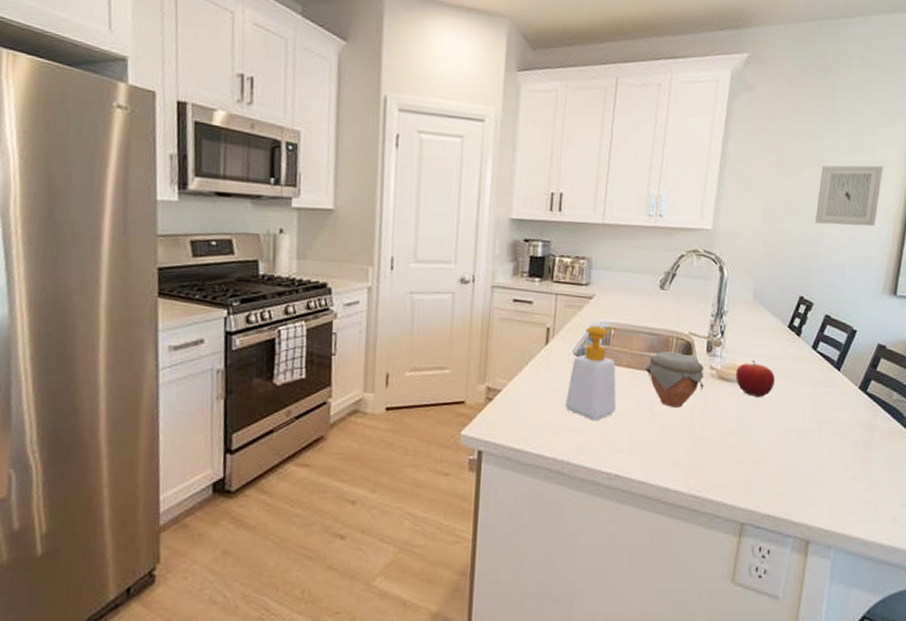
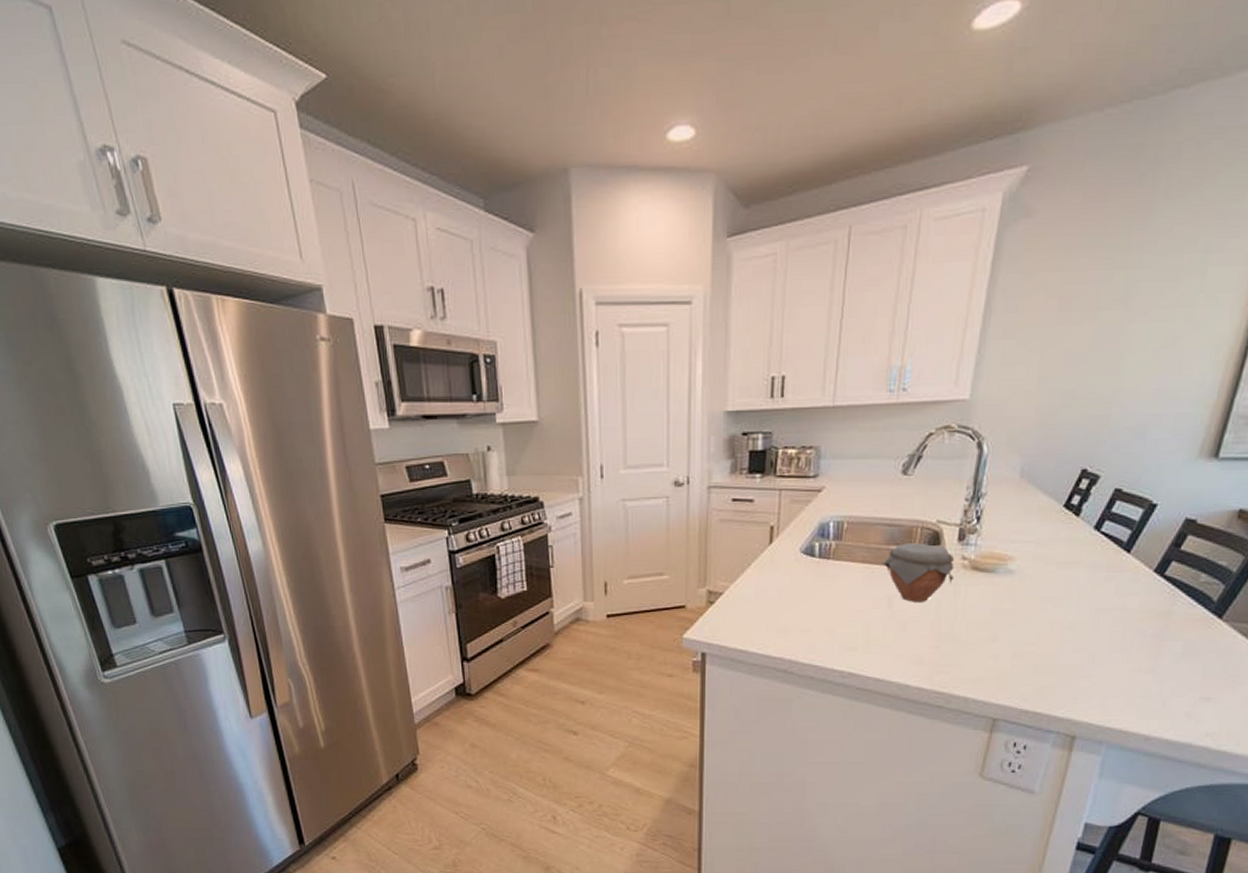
soap bottle: present [565,326,618,420] -> none [793,520,851,619]
fruit: present [736,359,776,398] -> none [993,546,1044,588]
wall art: present [814,165,883,227] -> none [1109,292,1217,378]

